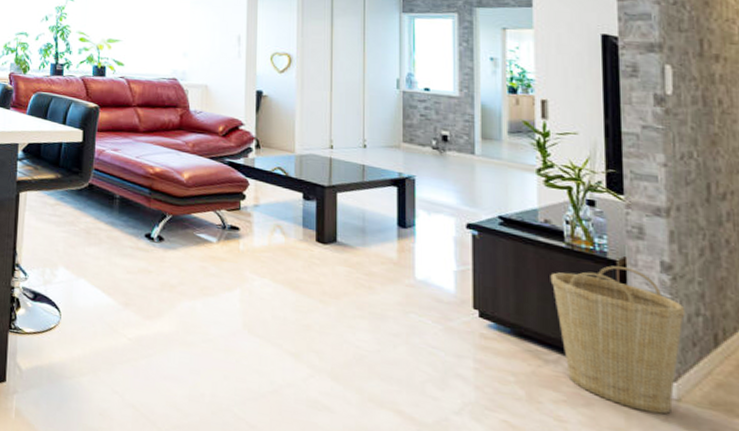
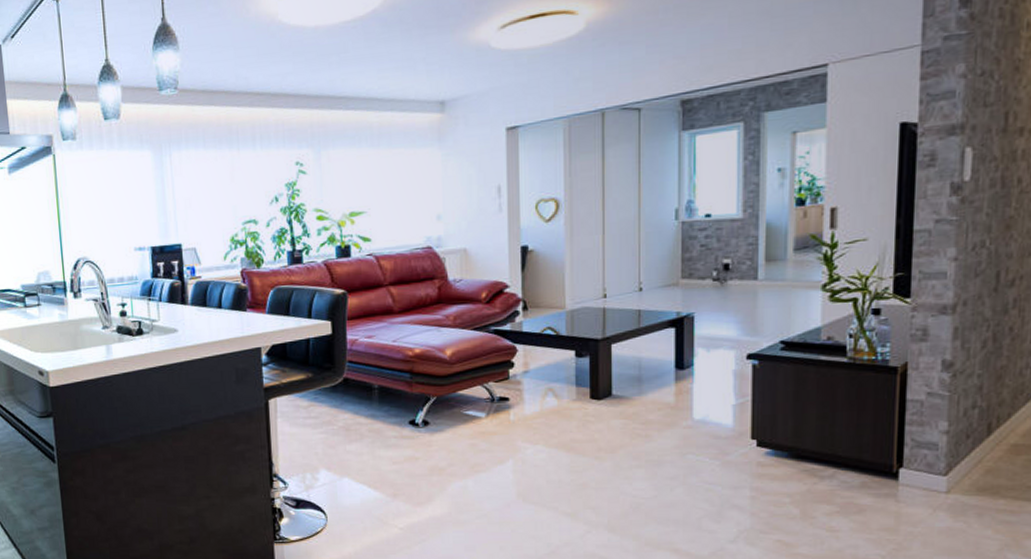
basket: present [550,265,686,414] -> none [830,372,963,508]

